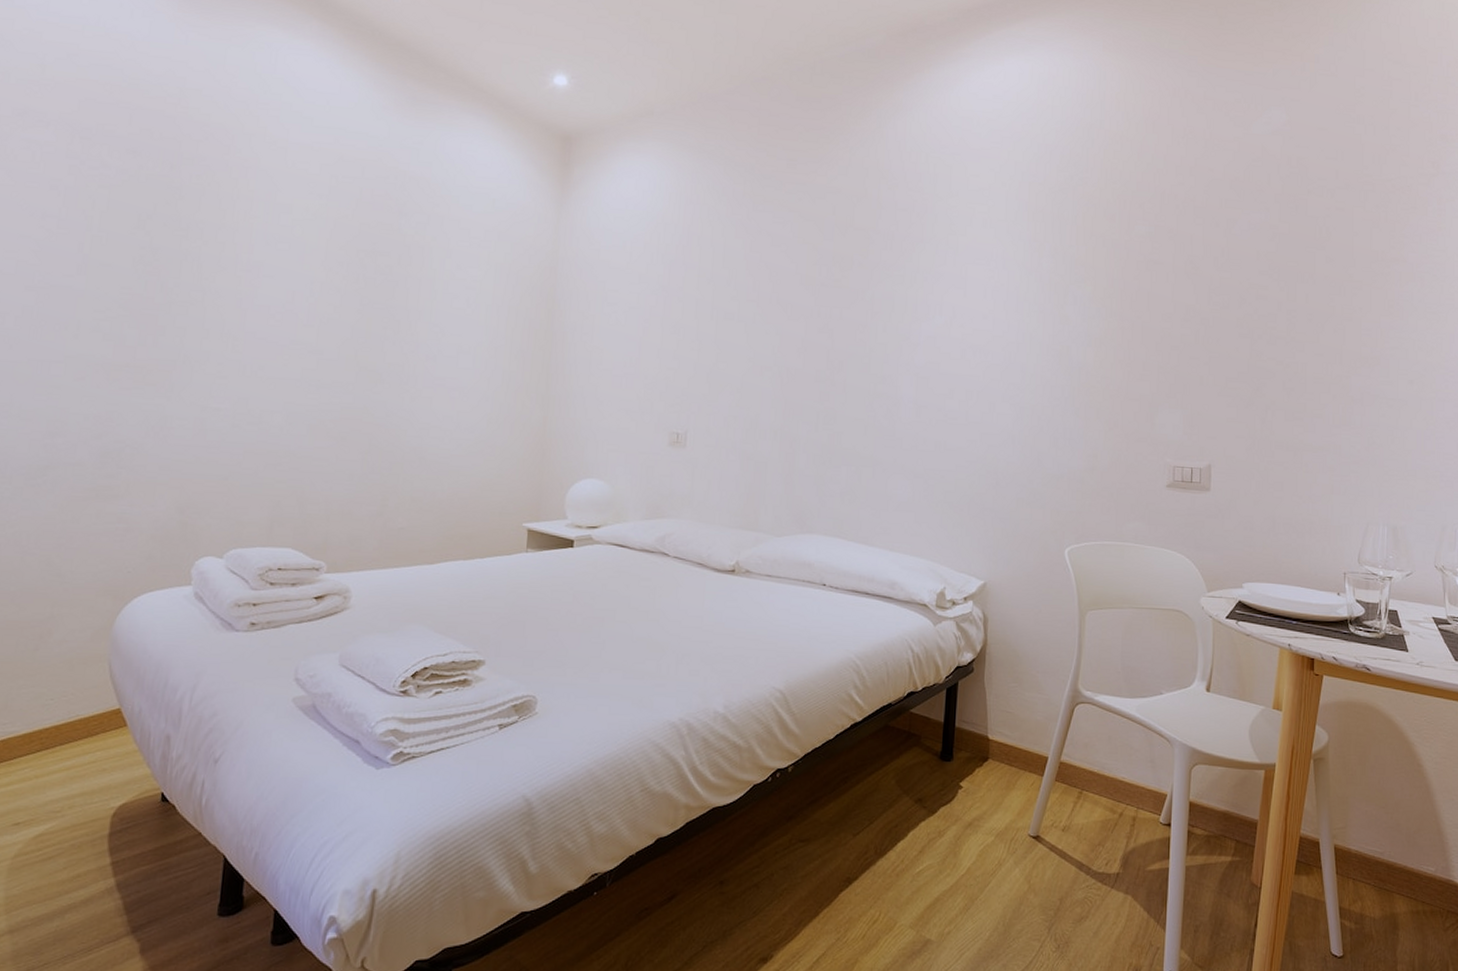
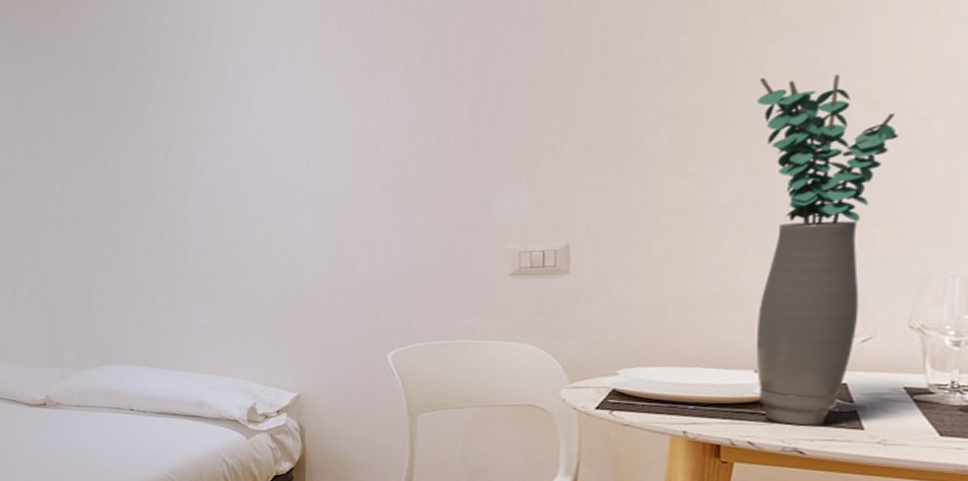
vase: none [1338,348,1426,647] -> present [755,74,899,427]

